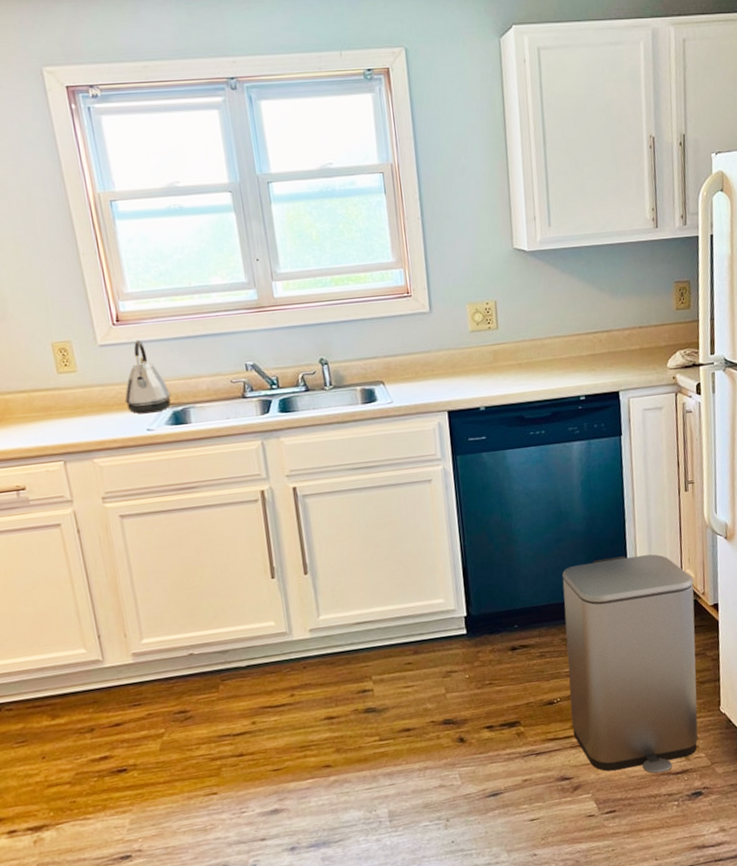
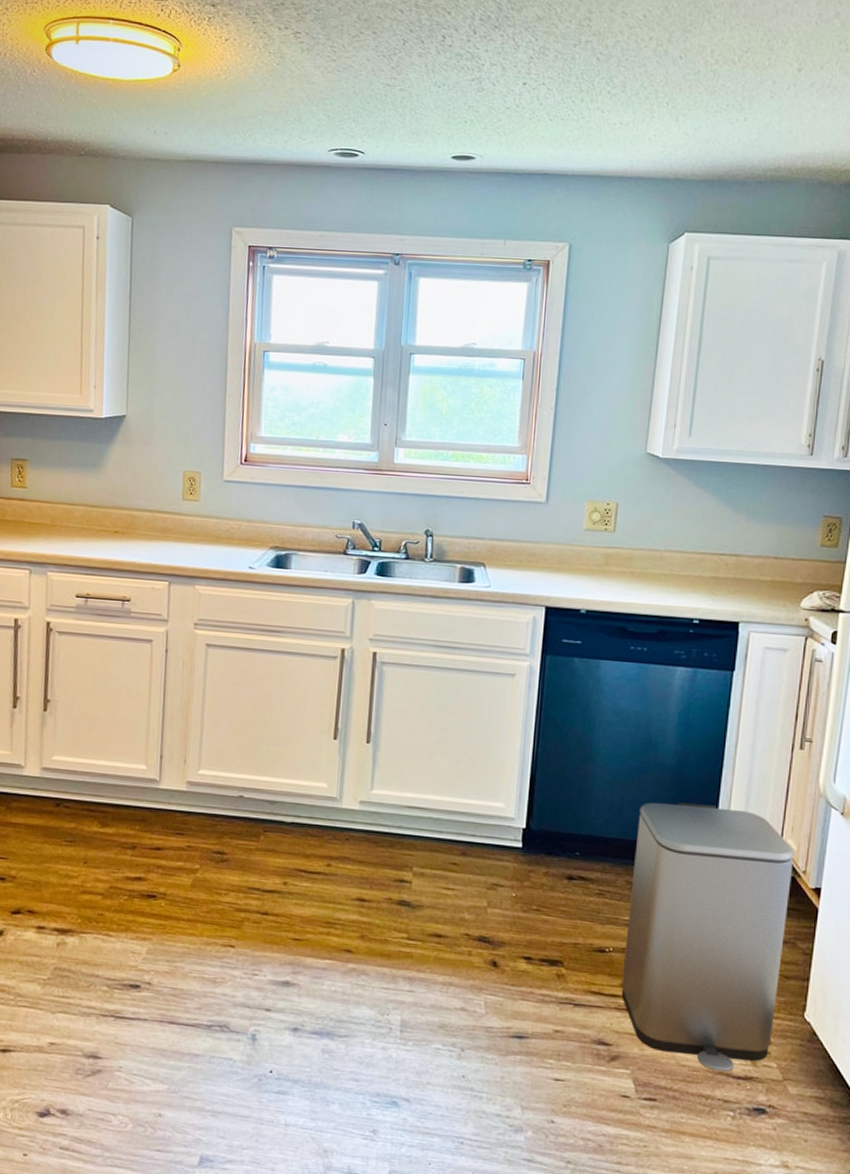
kettle: present [124,339,172,414] -> none [235,481,279,553]

